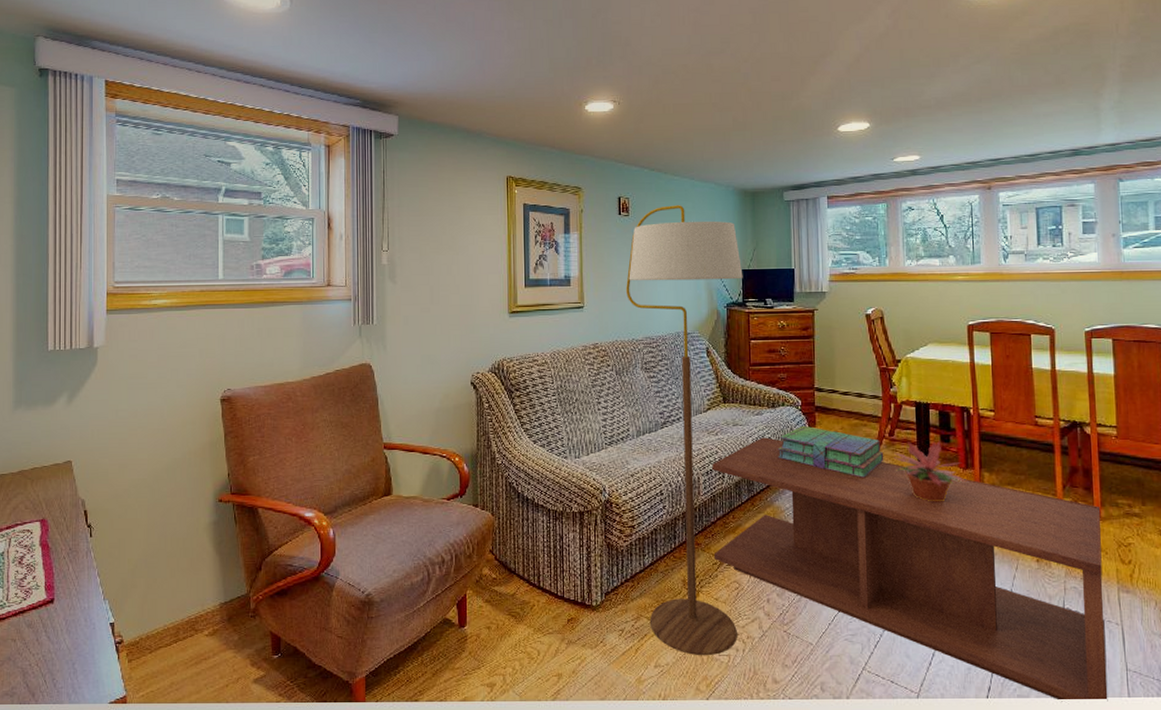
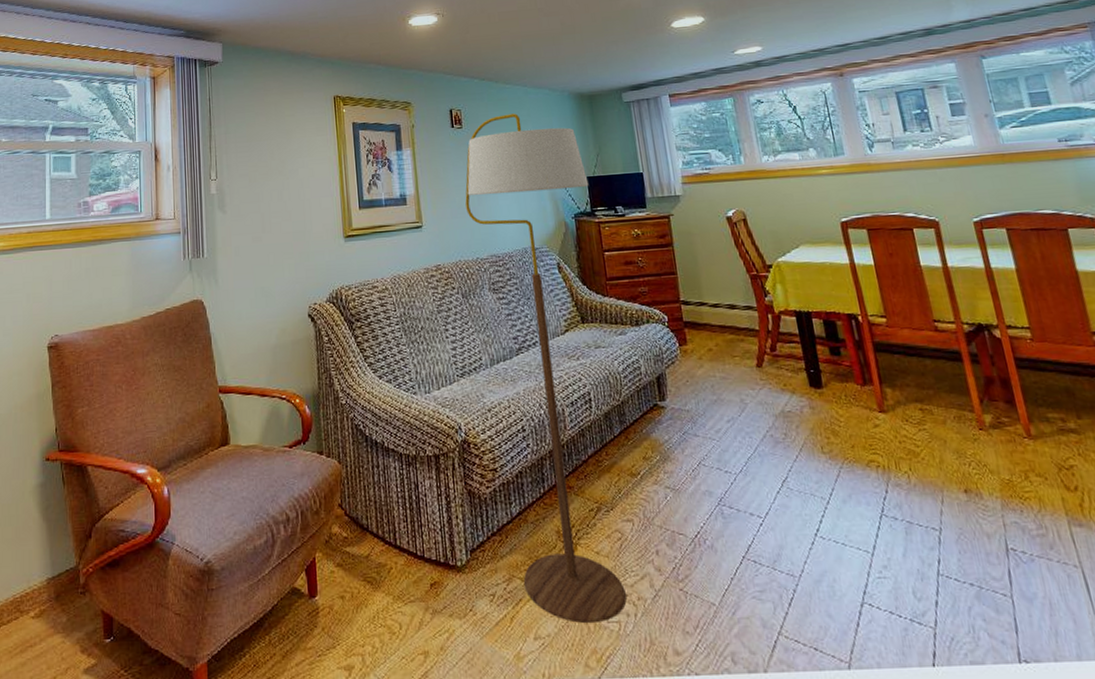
coffee table: present [712,437,1108,702] -> none [576,359,1083,669]
stack of books: present [777,425,884,478] -> none [647,344,769,401]
potted plant: present [893,441,968,502] -> none [779,354,869,426]

